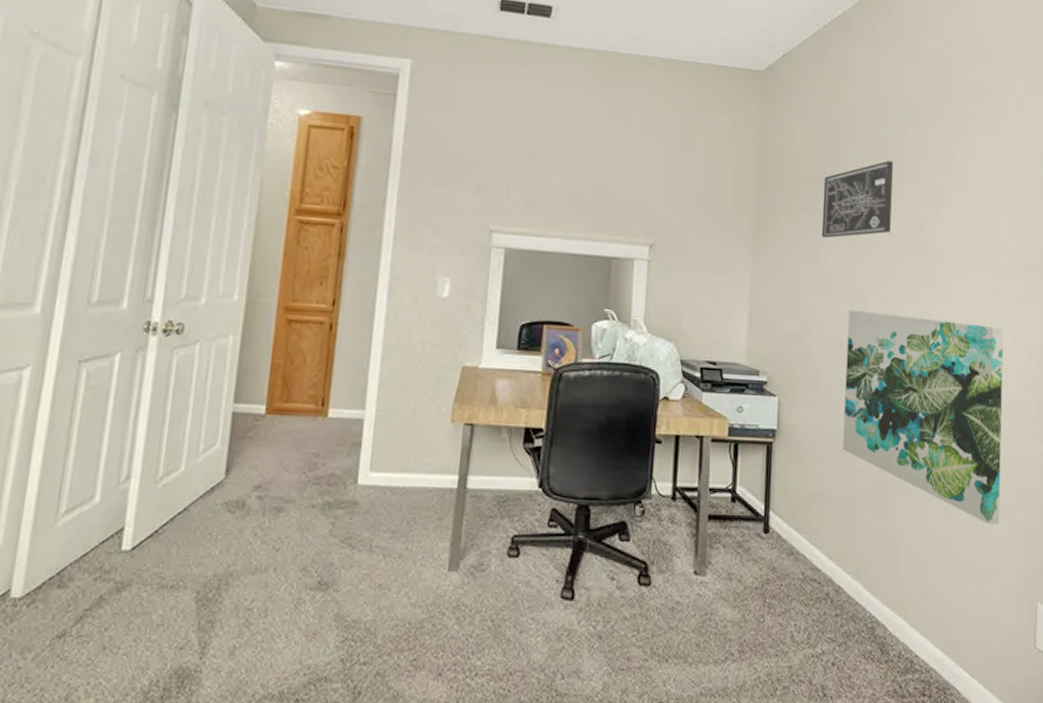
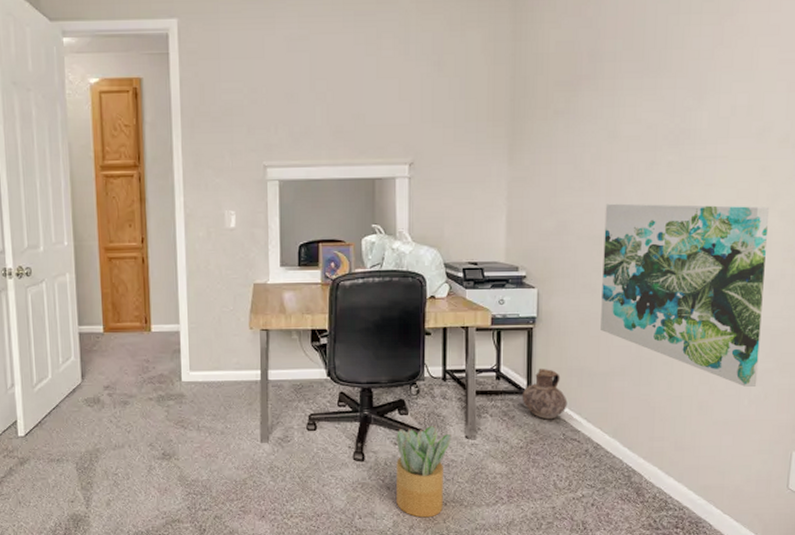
potted plant: none [608,557,678,679] -> present [395,426,451,518]
ceramic jug: none [758,490,808,554] -> present [522,368,568,420]
wall art: present [821,160,894,238] -> none [577,53,654,138]

